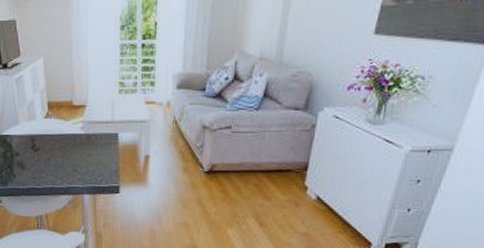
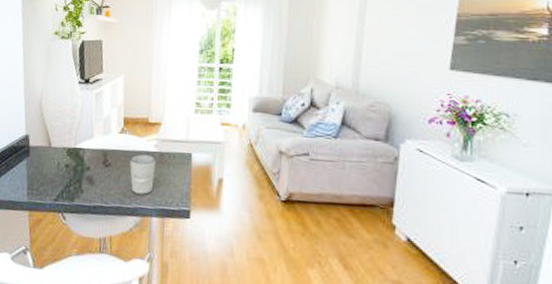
cup: none [57,137,83,175] -> present [129,154,156,195]

